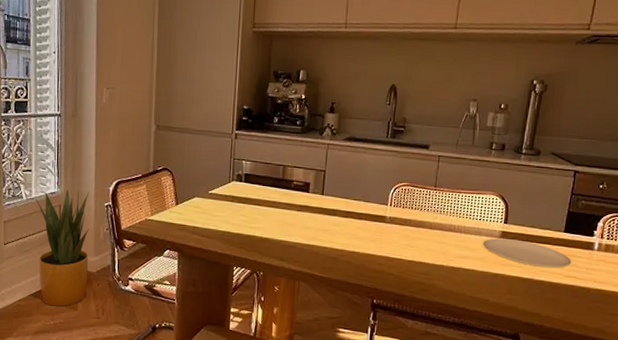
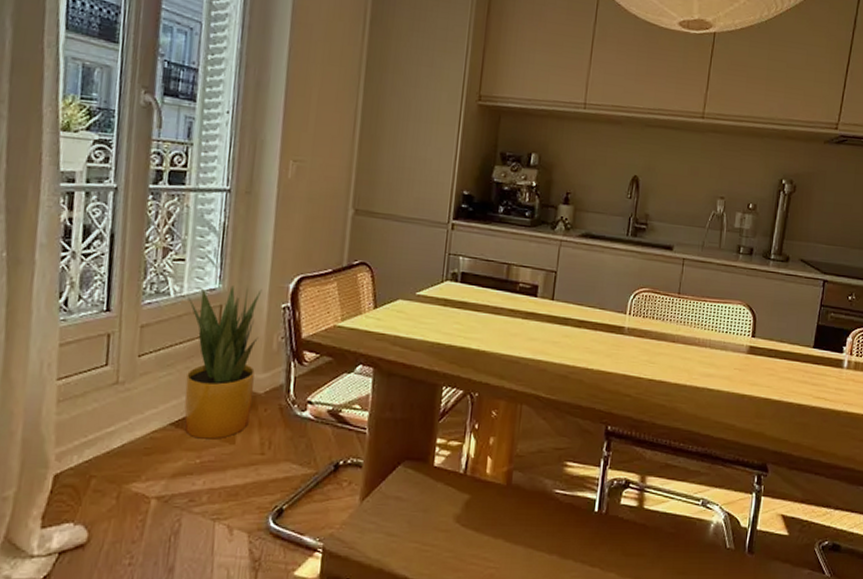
plate: present [482,238,572,269] -> none [728,353,821,389]

